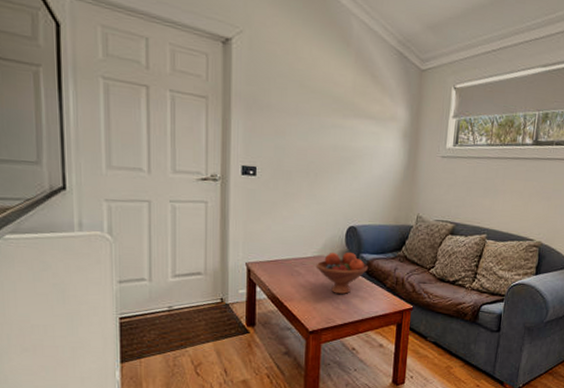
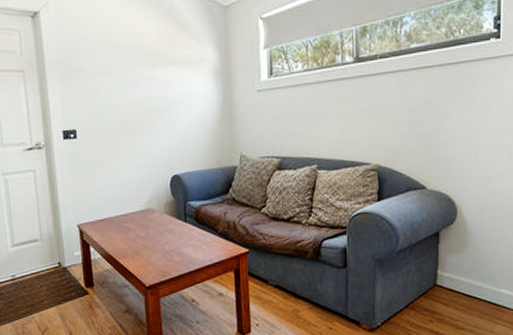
fruit bowl: present [316,251,369,294] -> none [144,201,198,245]

